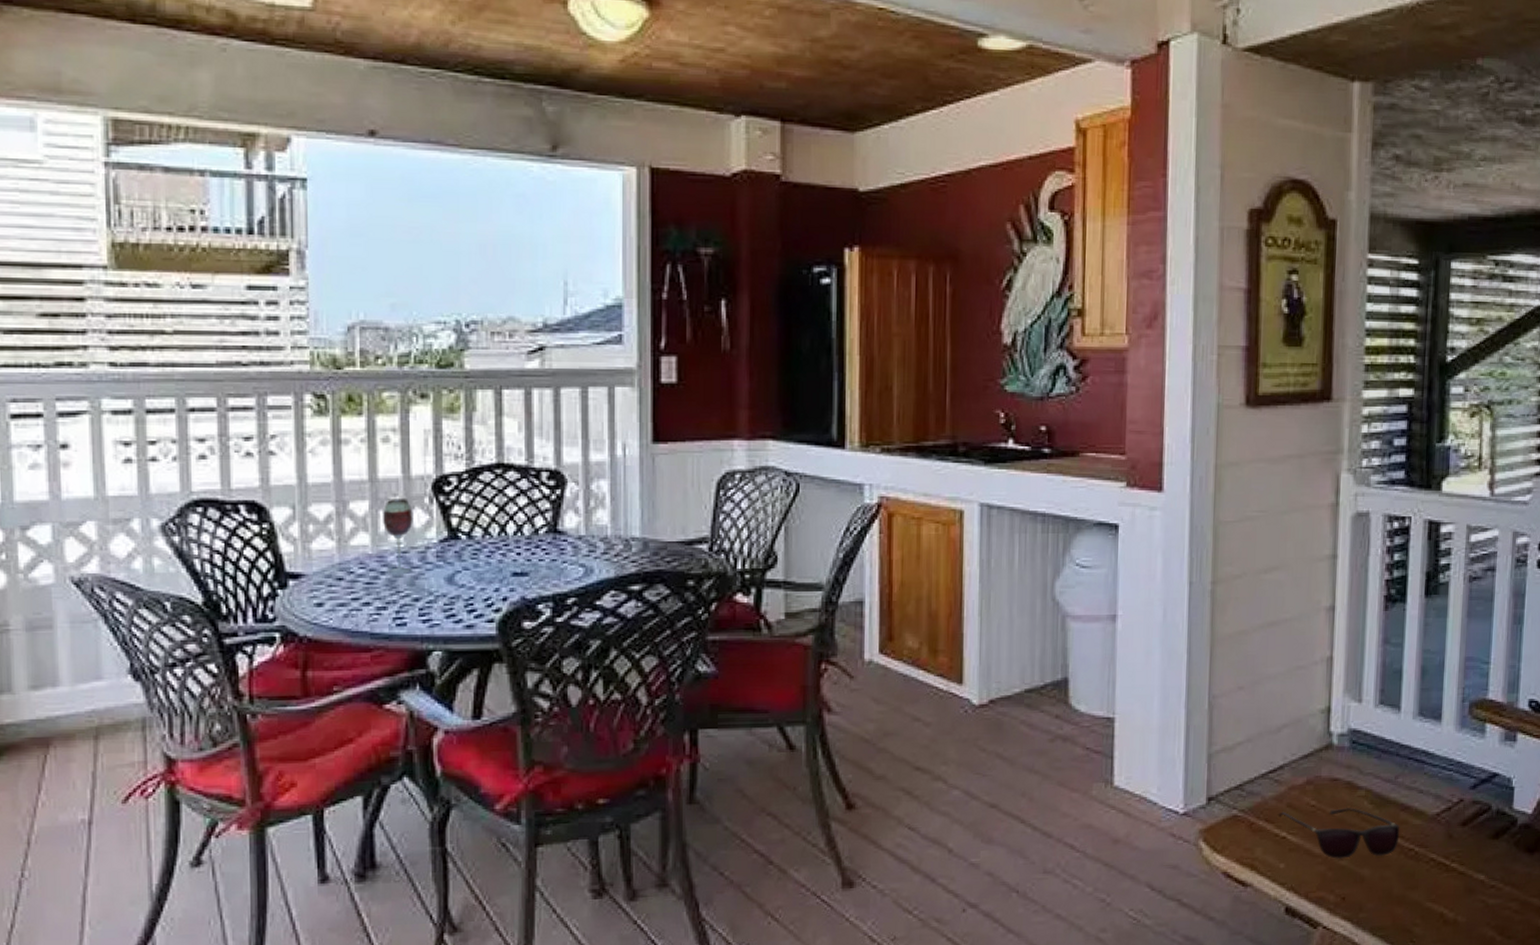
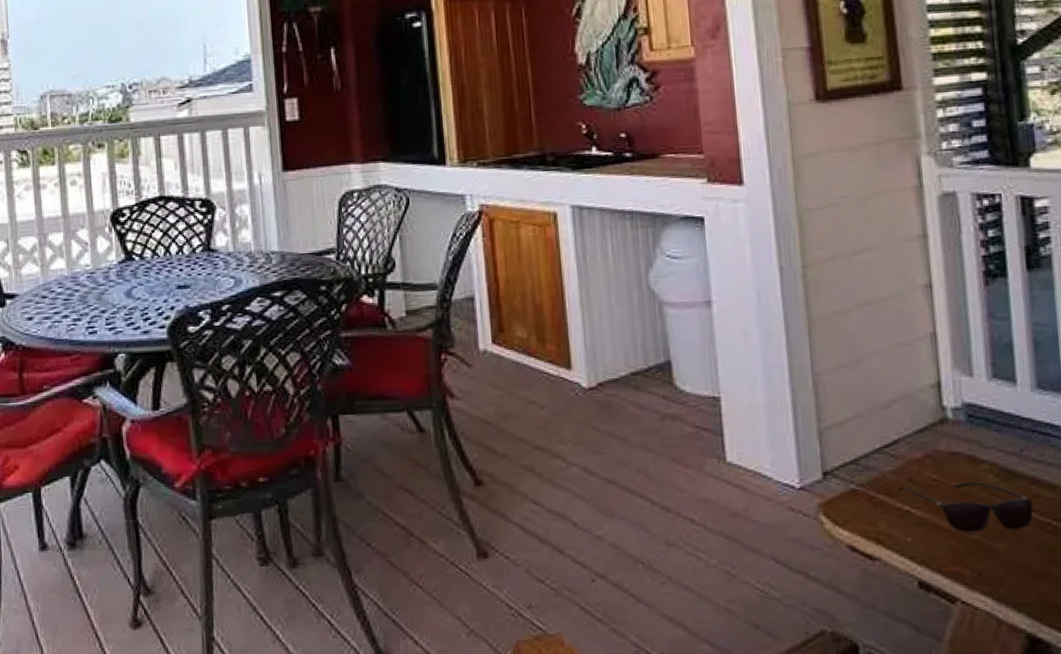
wineglass: present [382,497,413,575] -> none [73,228,99,292]

